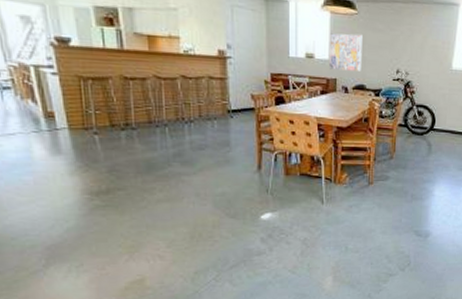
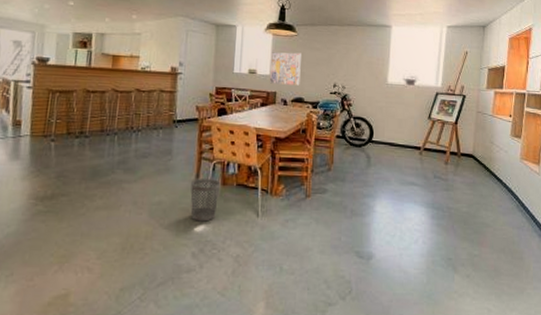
wastebasket: none [254,169,284,210] -> present [190,179,221,222]

